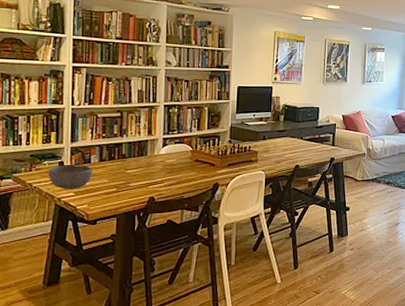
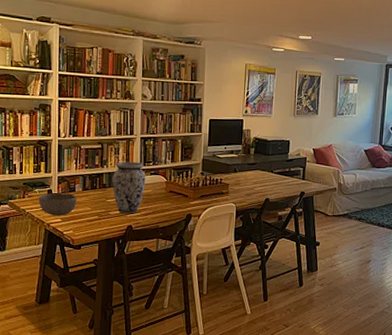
vase: none [133,130,170,185] -> present [112,161,146,214]

